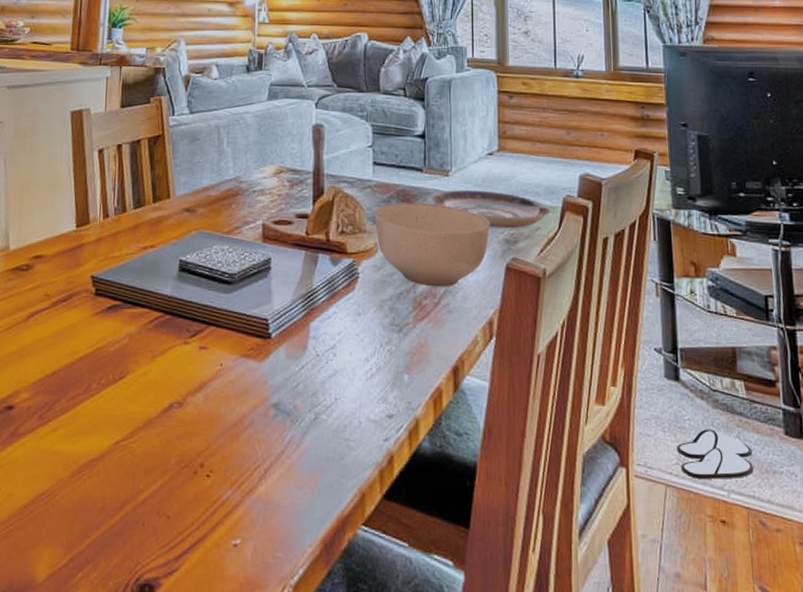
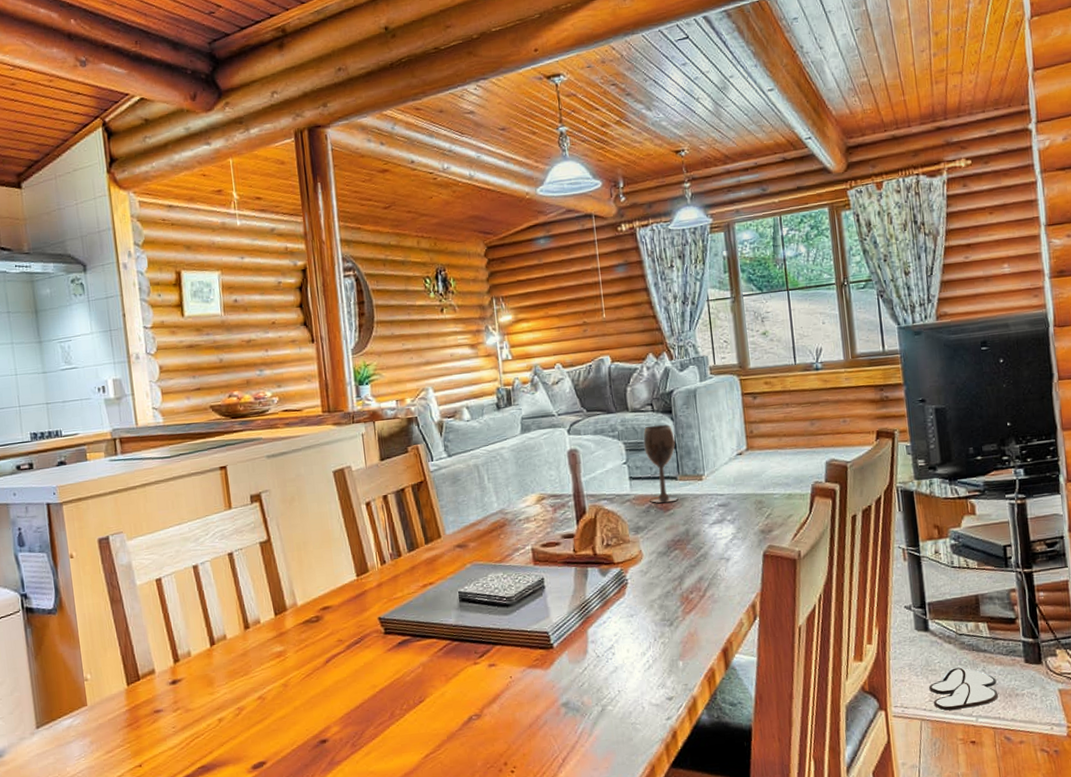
bowl: present [374,202,491,287] -> none [635,507,746,582]
wine glass: none [392,111,424,196] -> present [643,424,679,504]
plate: present [432,189,550,229] -> none [688,488,801,521]

